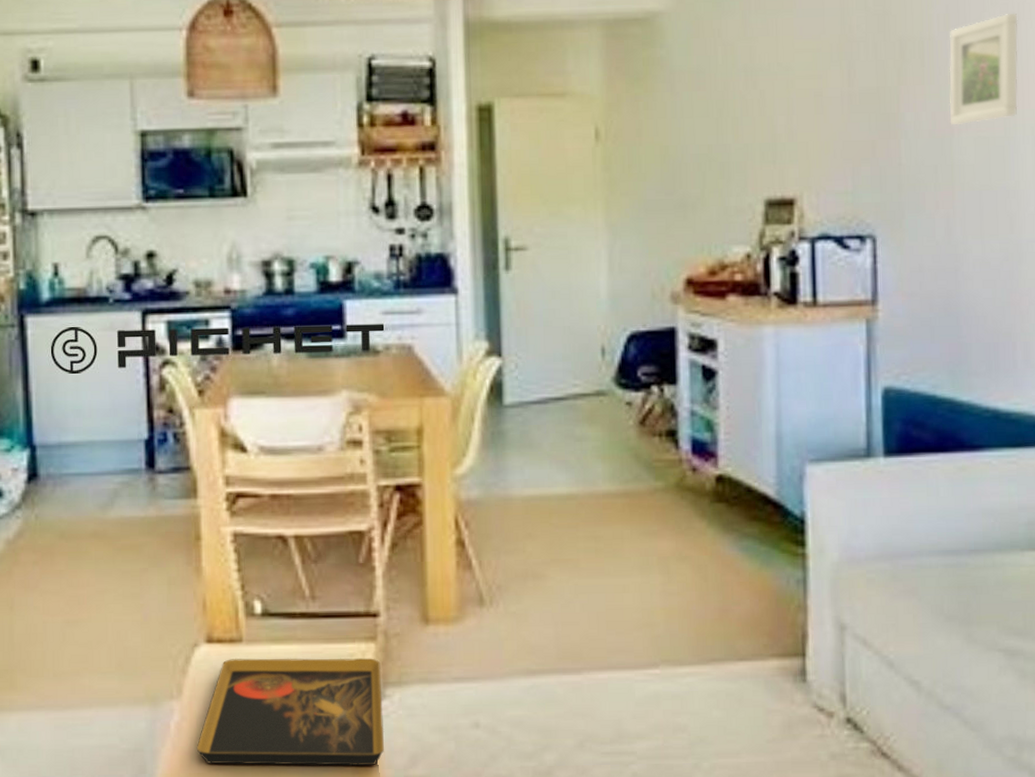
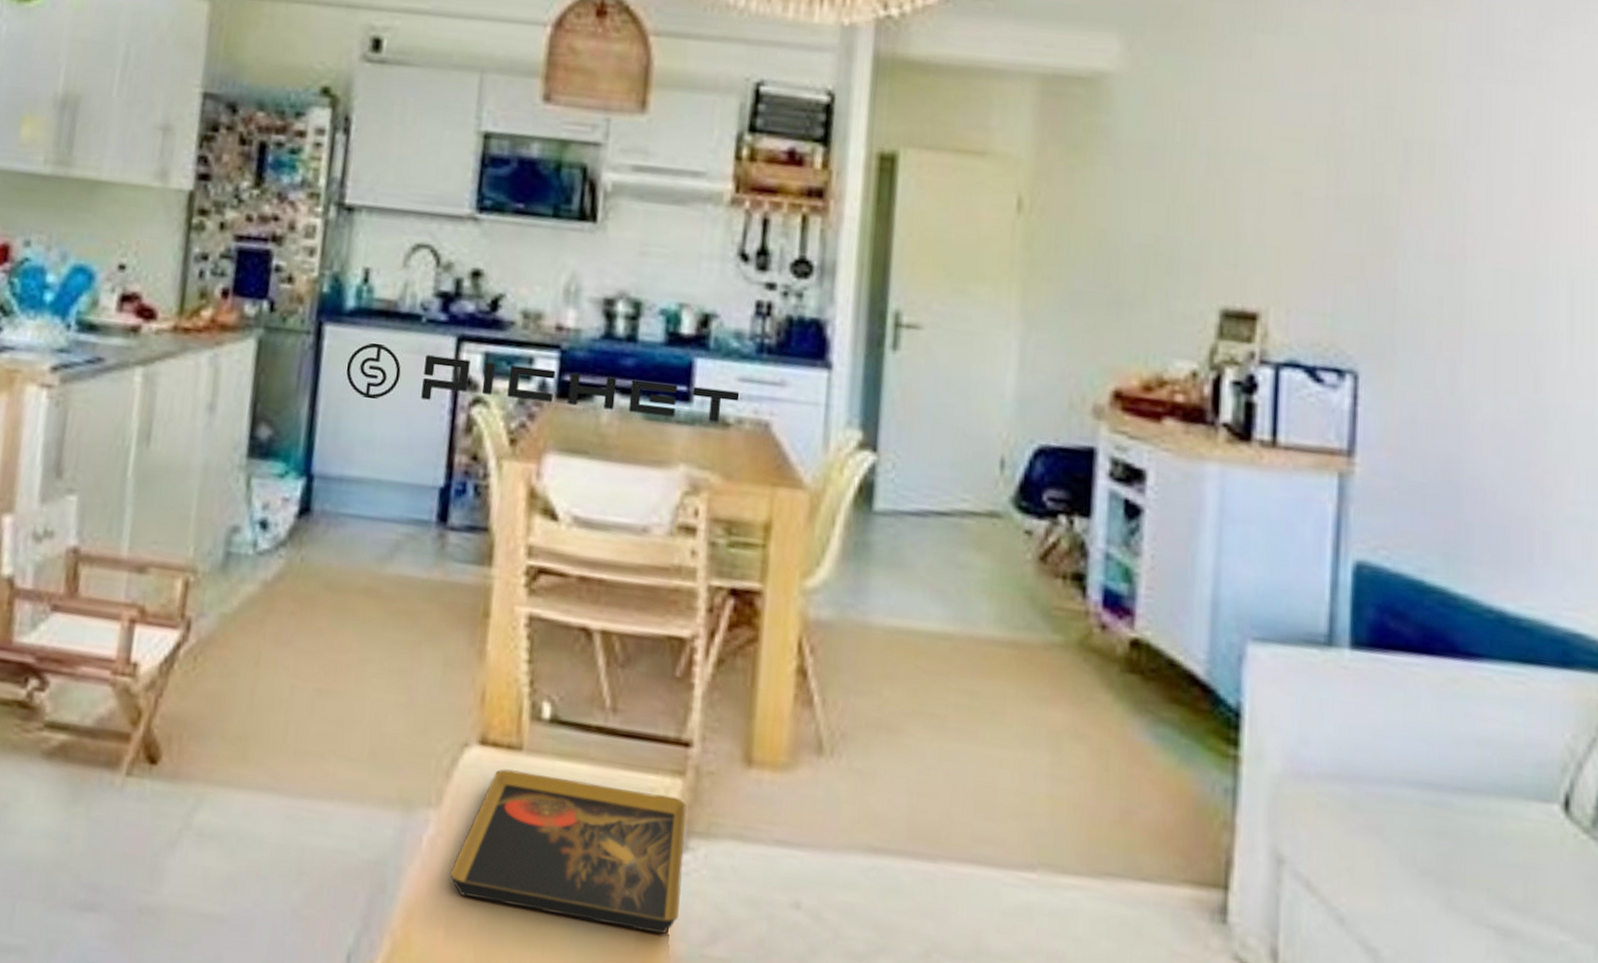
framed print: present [949,13,1018,126] -> none [1462,126,1557,252]

